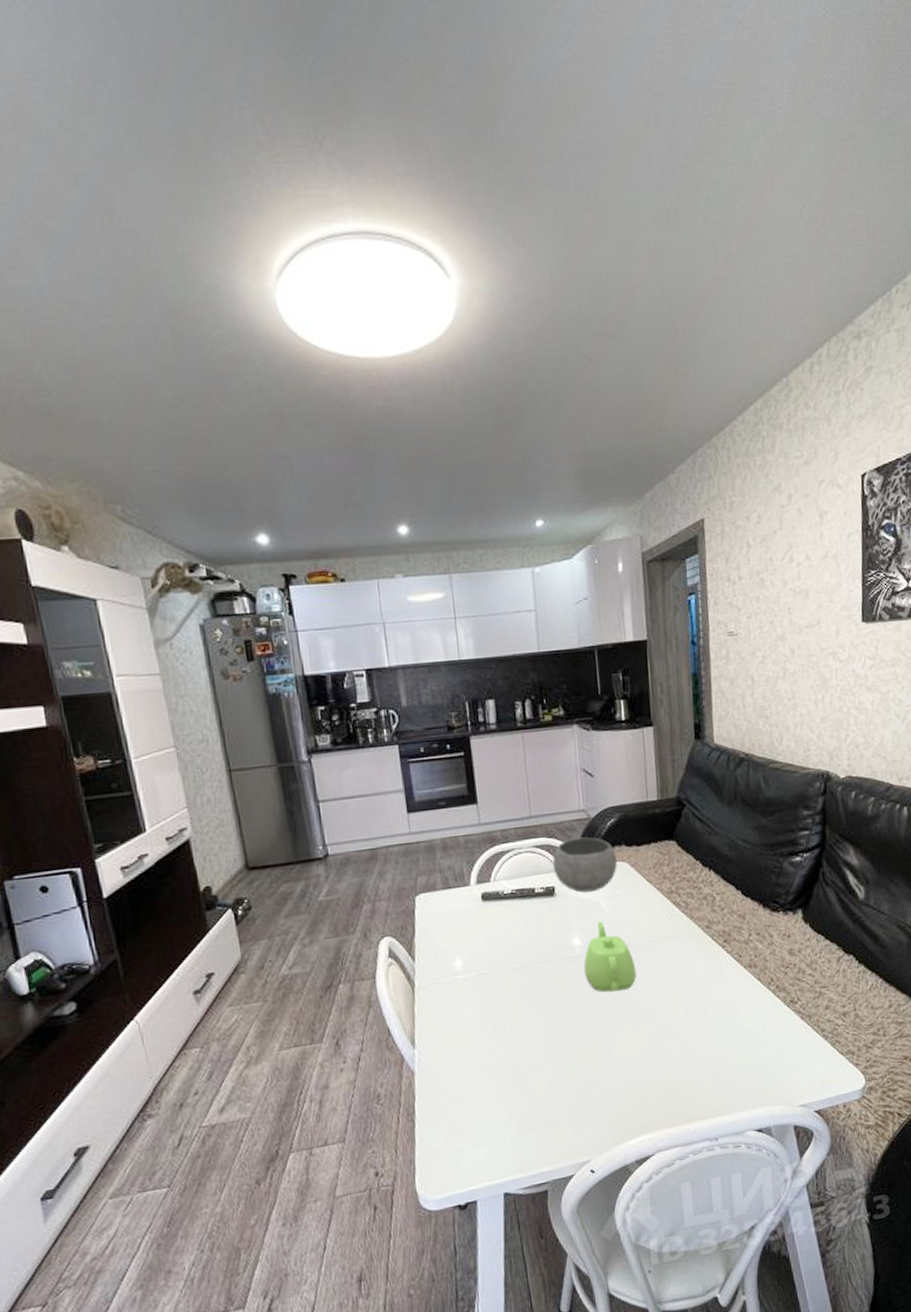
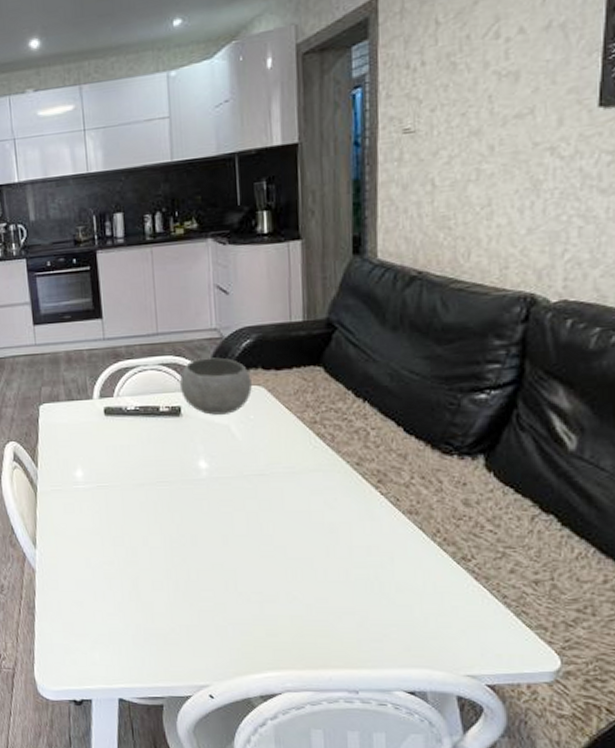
teapot: present [583,922,637,993] -> none [209,447,270,520]

